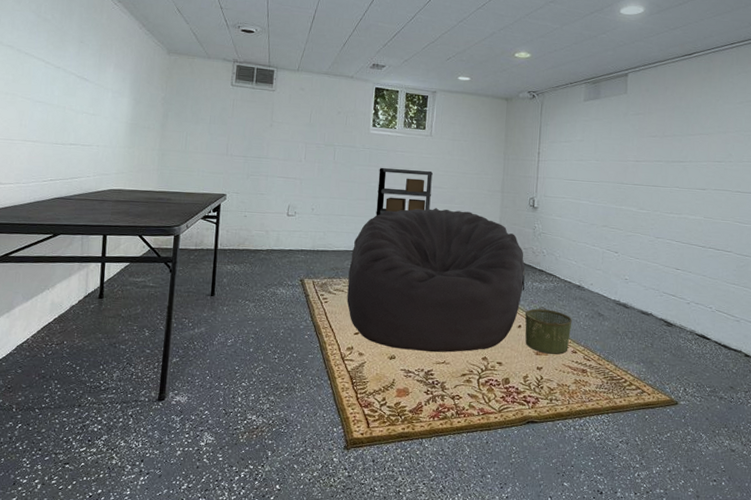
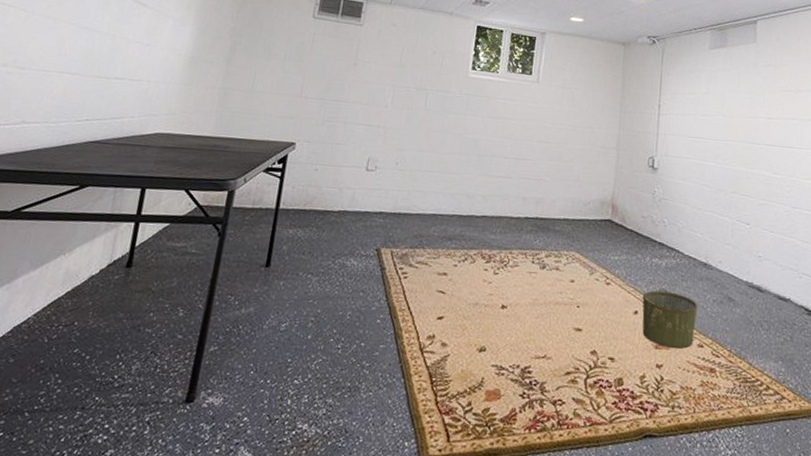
bean bag chair: present [347,208,526,353] -> none [430,166,644,344]
shelving unit: present [376,167,433,216] -> none [470,116,538,174]

